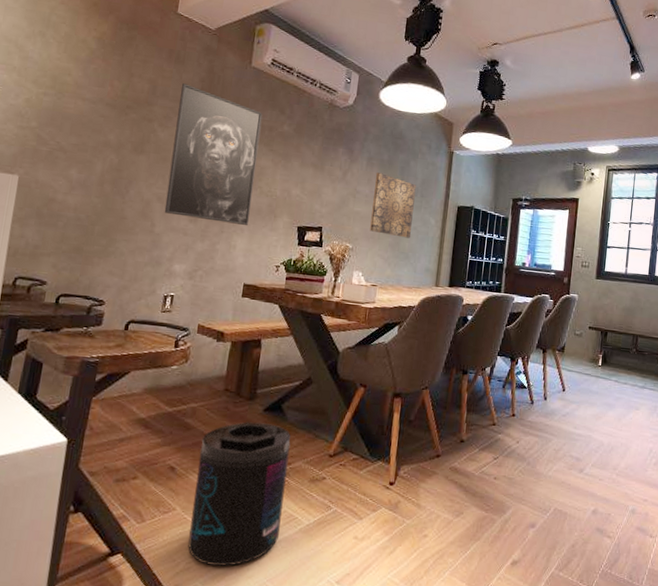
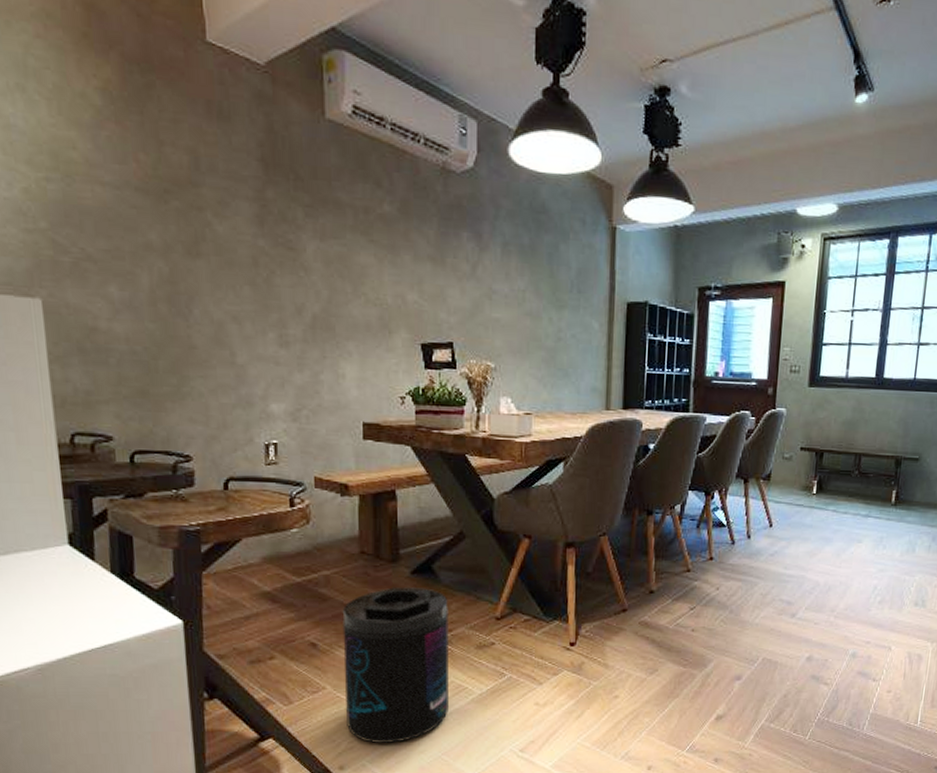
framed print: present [164,83,263,226] -> none [233,151,356,348]
wall art: present [370,172,416,238] -> none [515,263,570,350]

